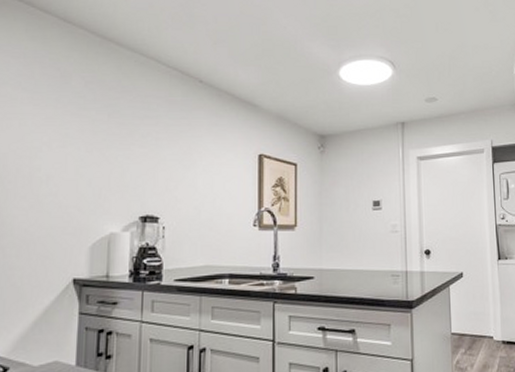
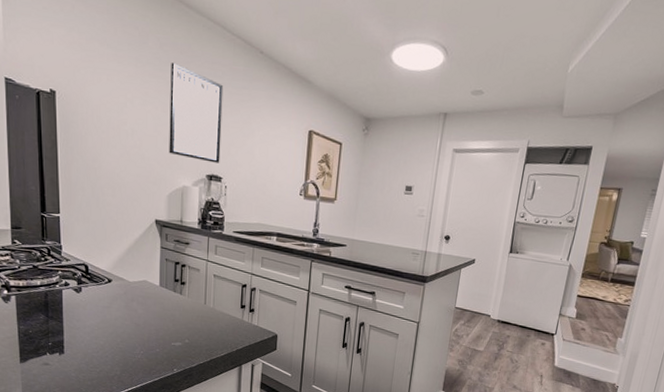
writing board: none [92,100,159,202] -> present [169,63,224,163]

